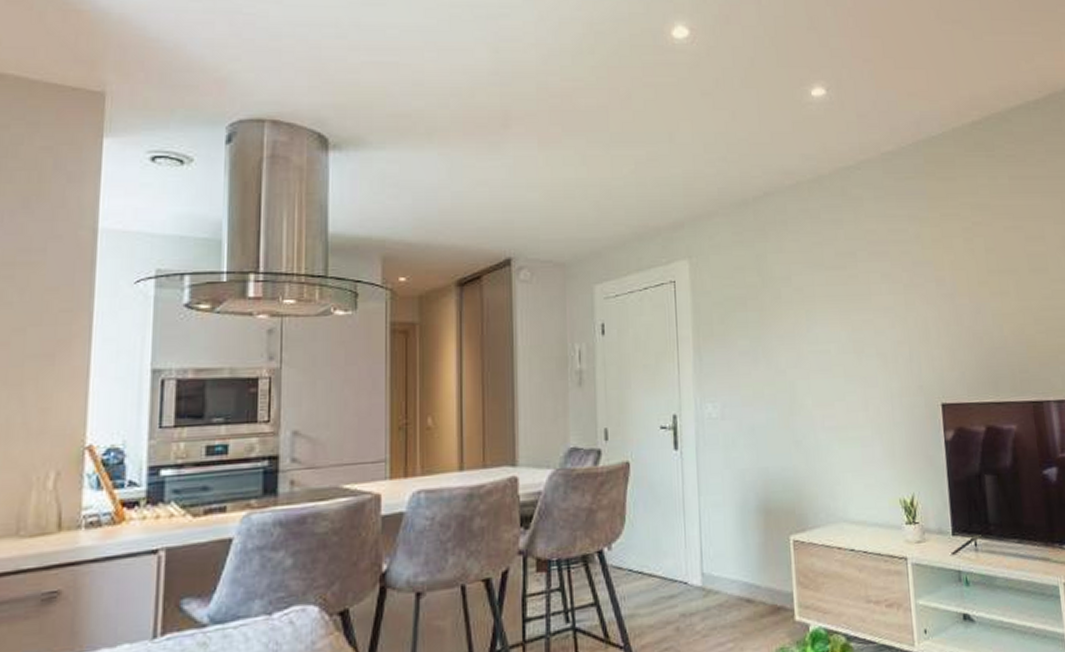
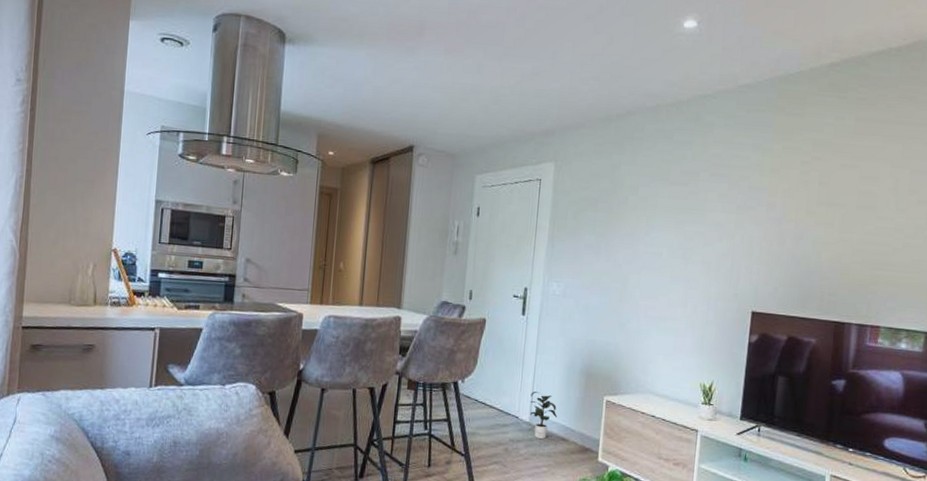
potted plant: none [699,544,736,607] -> present [530,391,557,440]

